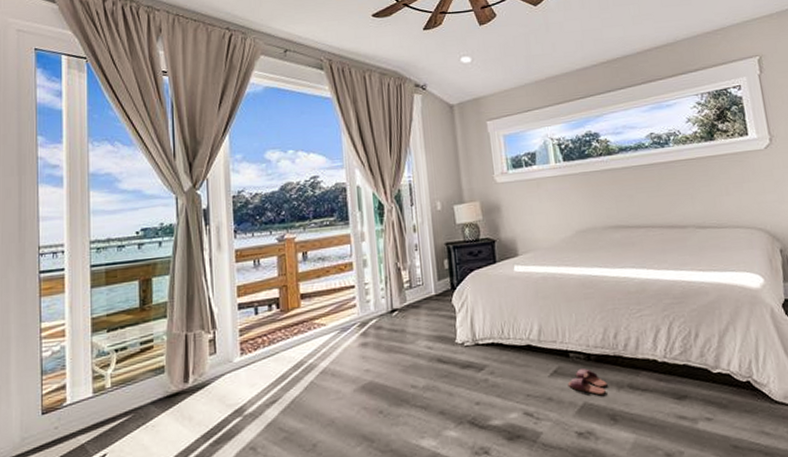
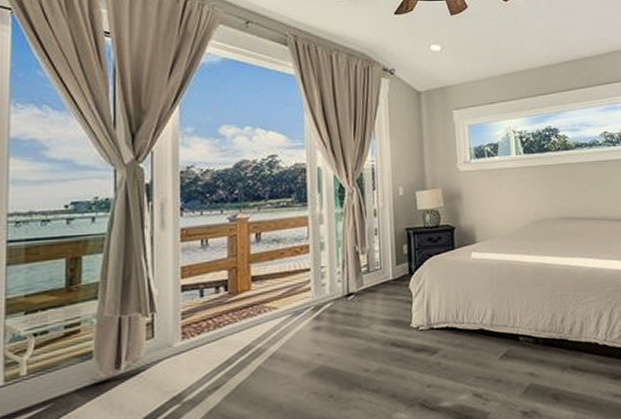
slippers: present [567,368,608,396] -> none [516,351,553,377]

